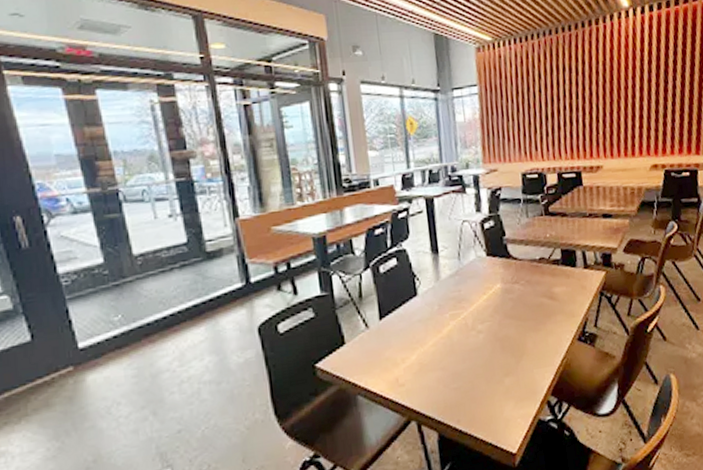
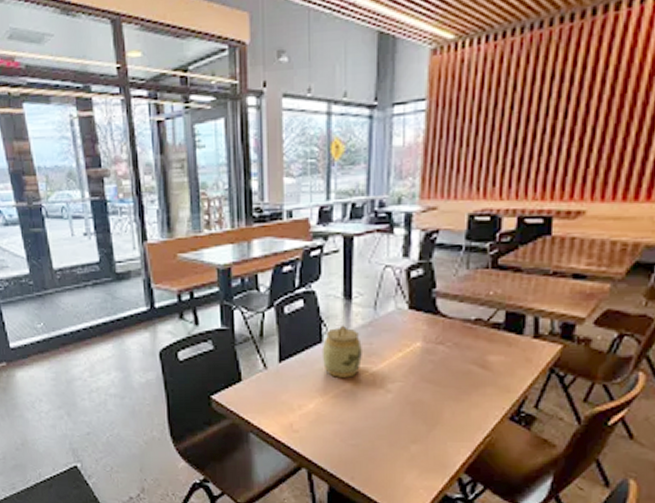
jar: none [417,277,454,327] -> present [322,325,362,378]

